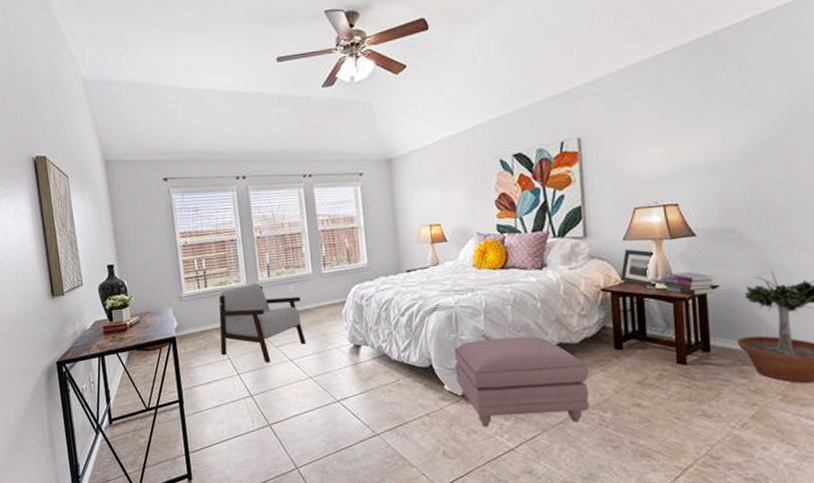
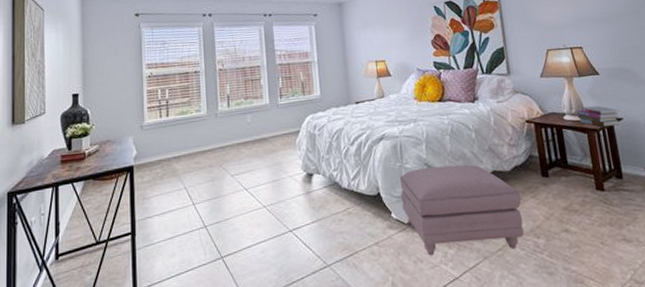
armchair: present [219,283,306,363] -> none [177,113,262,192]
picture frame: present [620,249,658,288] -> none [540,85,573,120]

